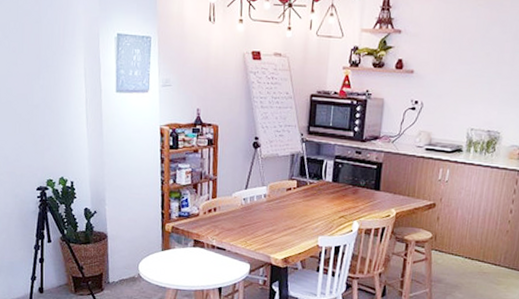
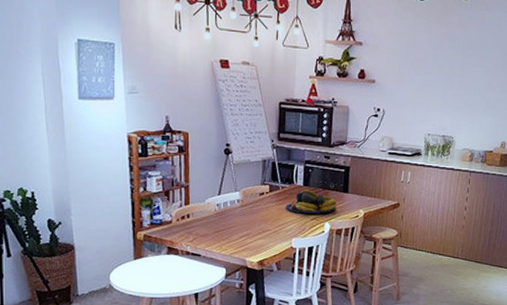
fruit bowl: none [312,185,367,212] -> present [285,189,337,214]

